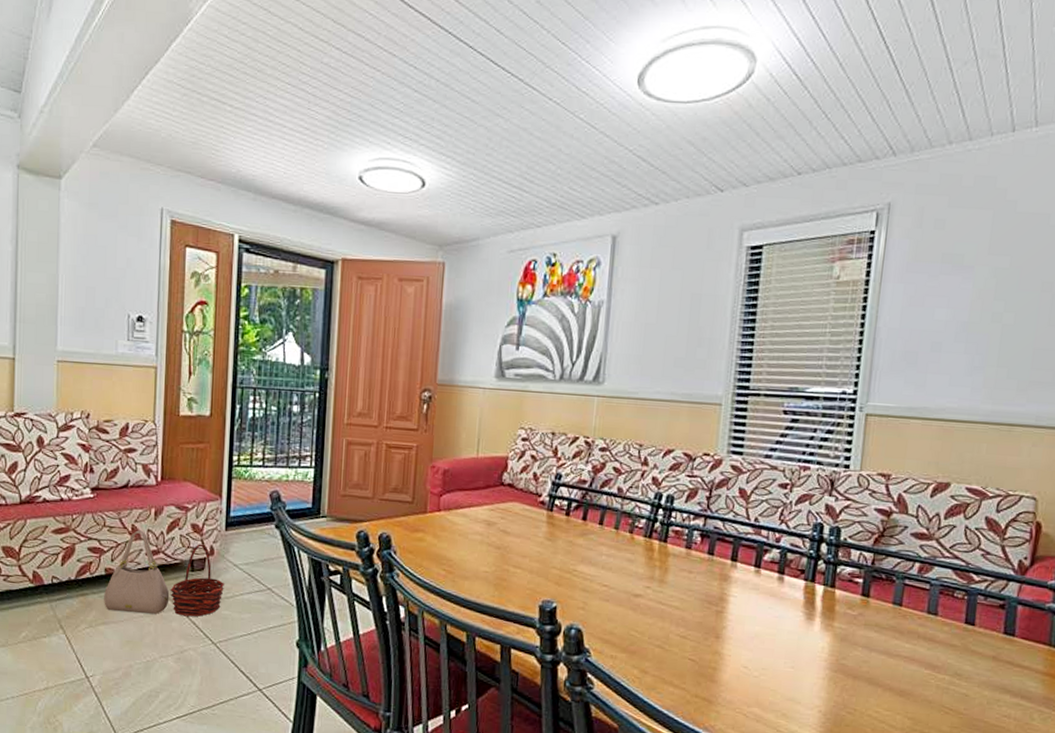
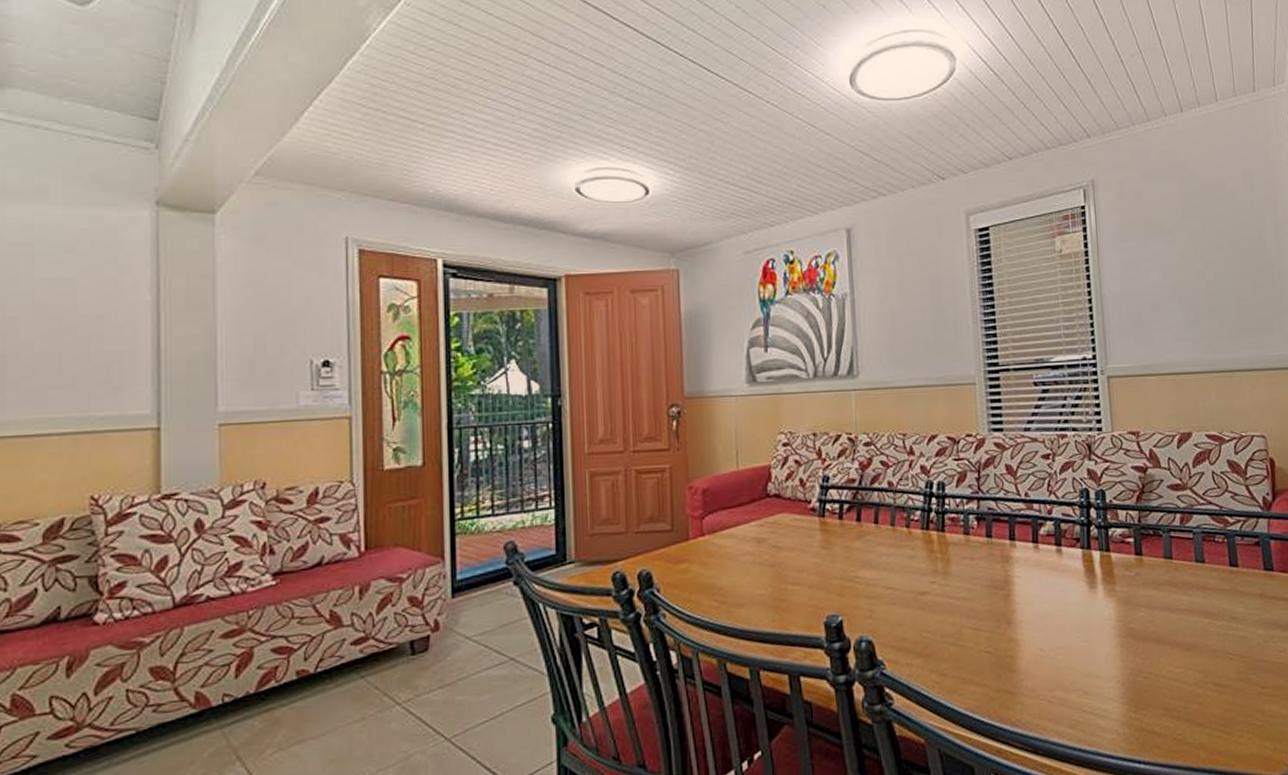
handbag: present [104,530,170,614] -> none [297,615,385,723]
basket: present [170,544,224,617] -> none [385,619,455,713]

